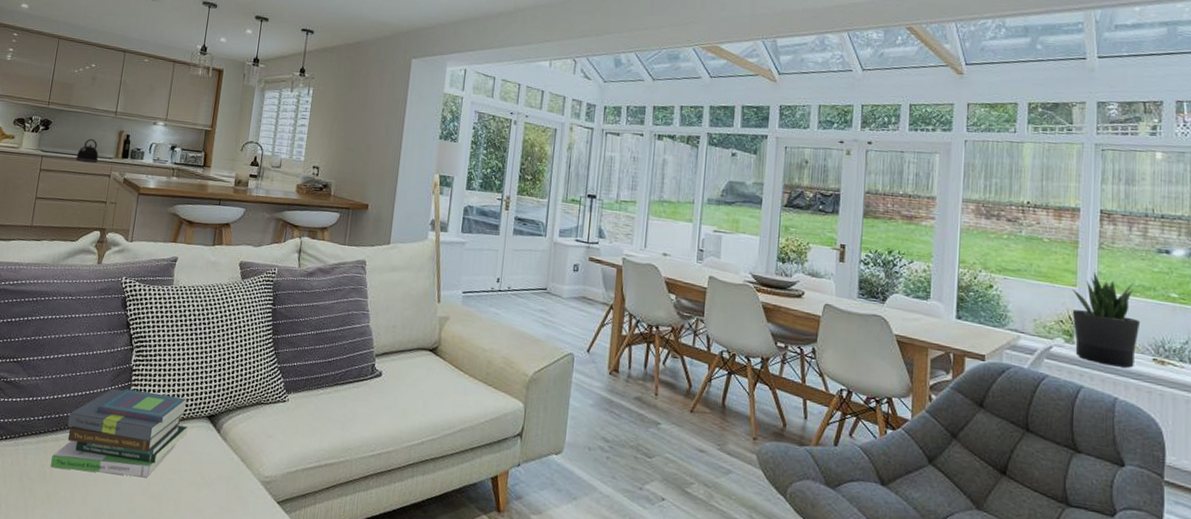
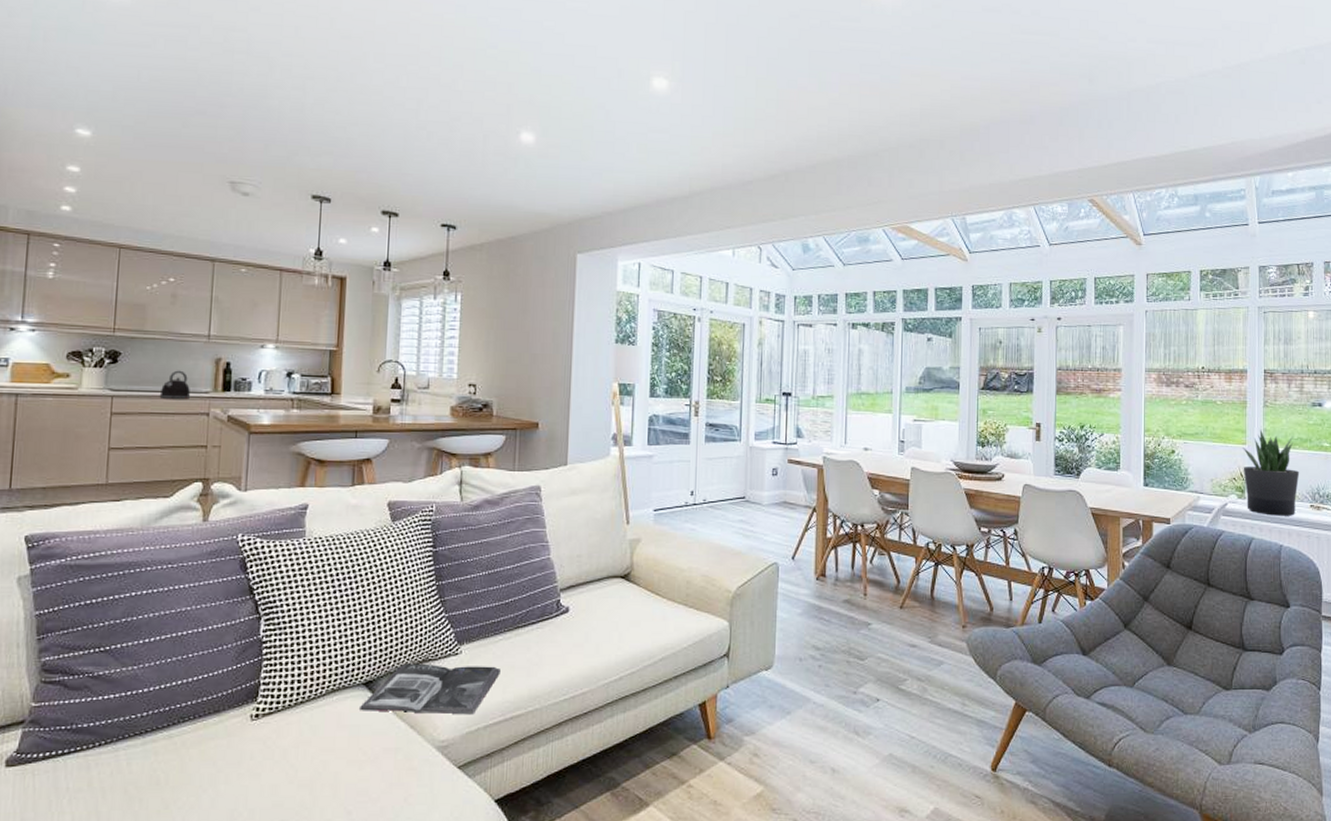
books: present [50,388,189,477] -> none [165,665,341,771]
magazine: none [202,403,320,457] -> present [360,663,500,715]

